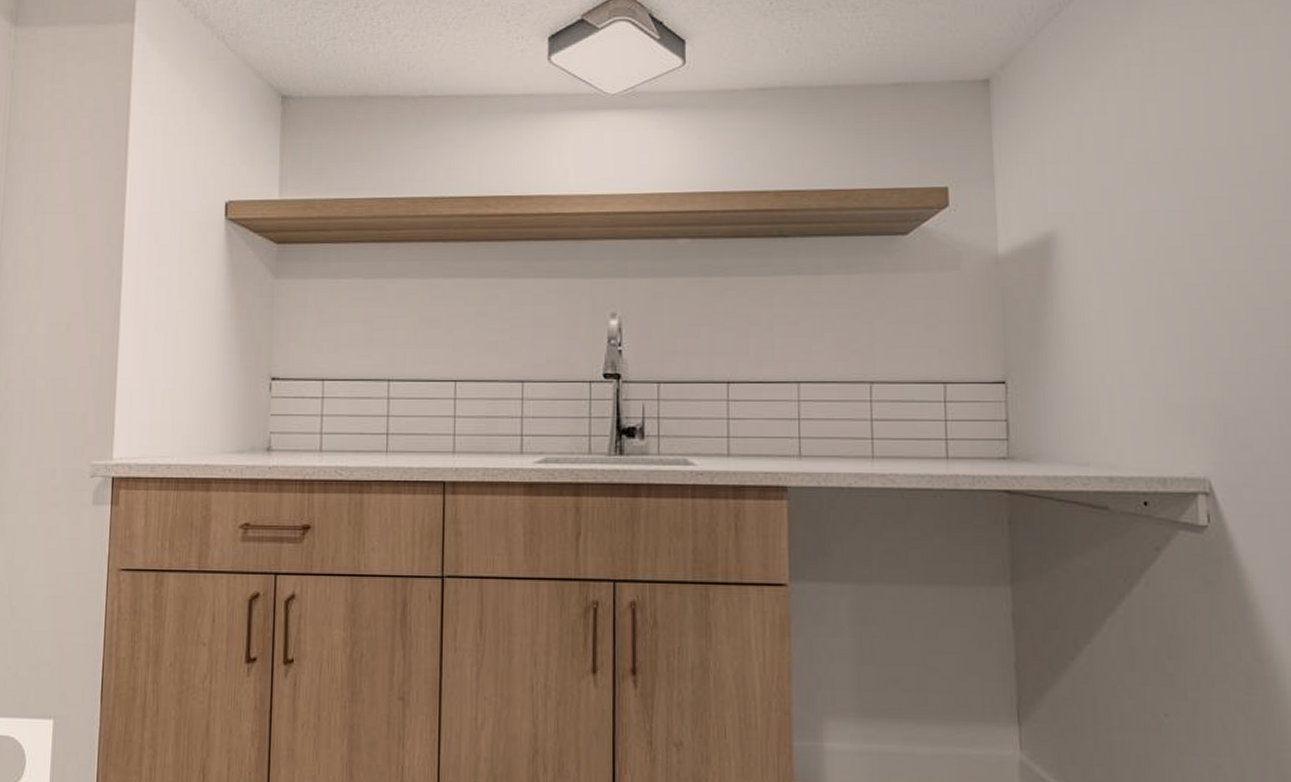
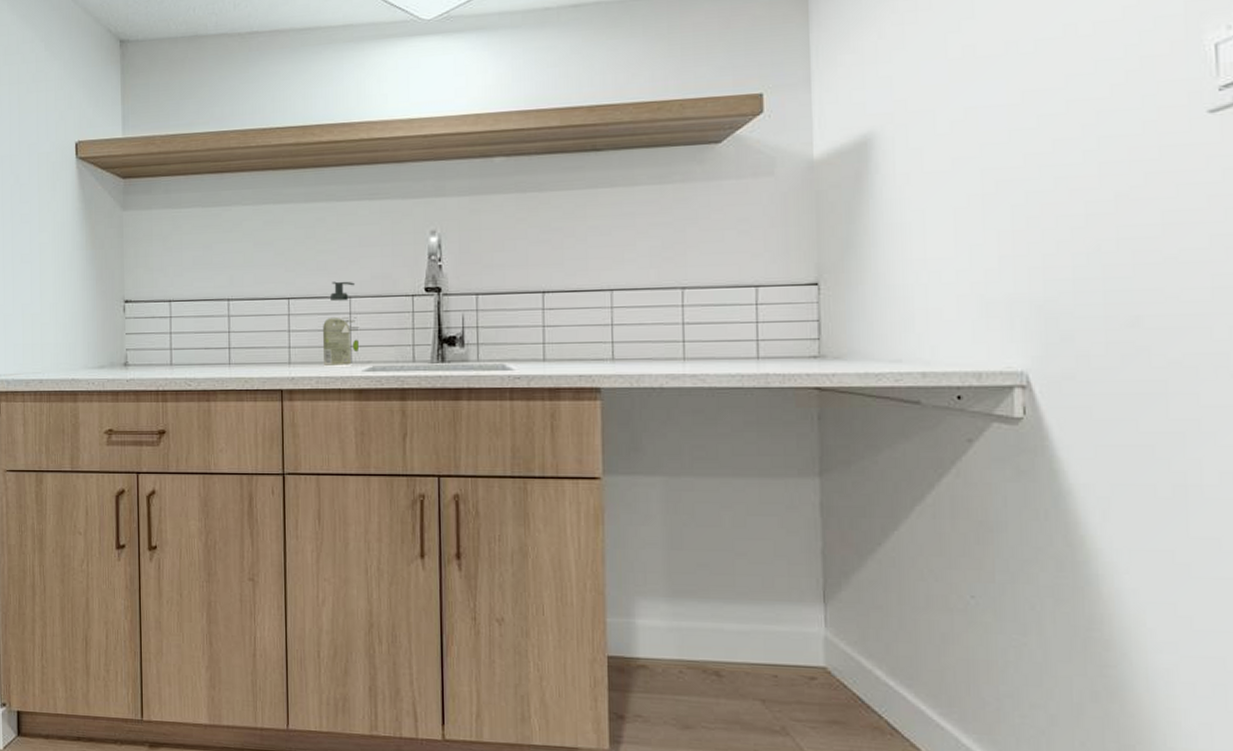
soap dispenser: none [492,364,530,456] -> present [323,281,359,365]

